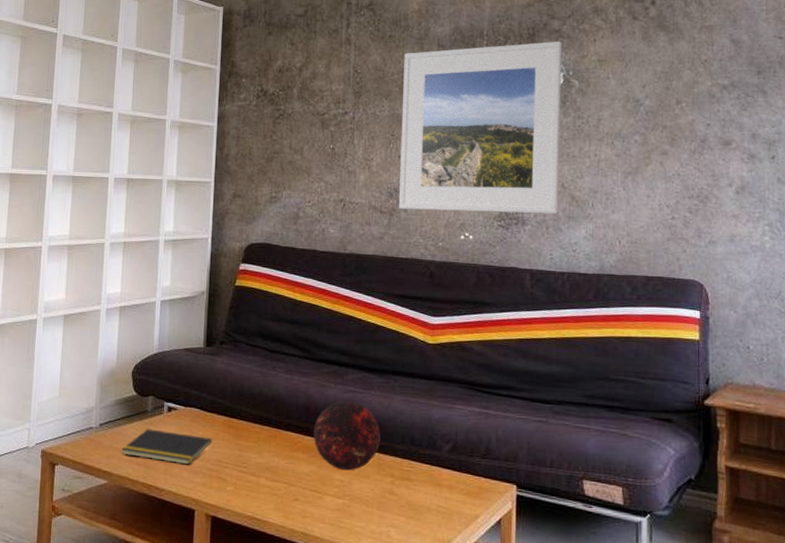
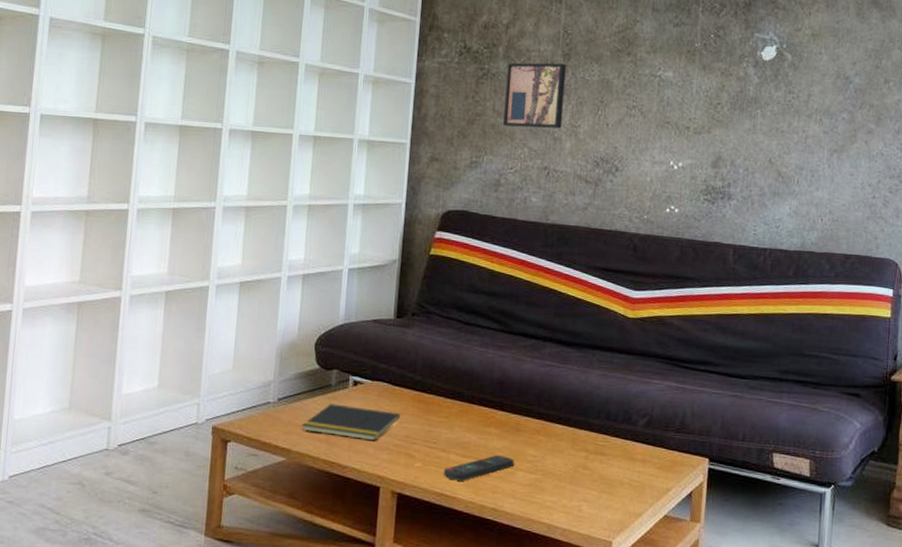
remote control: none [254,480,322,505] -> present [443,455,514,481]
wall art: none [300,101,357,163] -> present [503,62,566,129]
decorative orb: present [314,400,381,471] -> none [507,374,576,446]
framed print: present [398,41,562,215] -> none [604,12,778,190]

